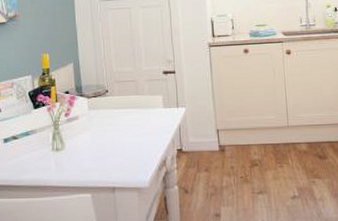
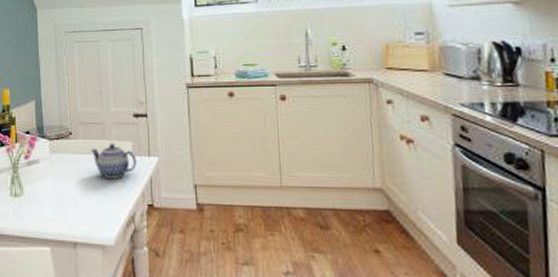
teapot: none [126,97,167,129] -> present [91,143,137,178]

